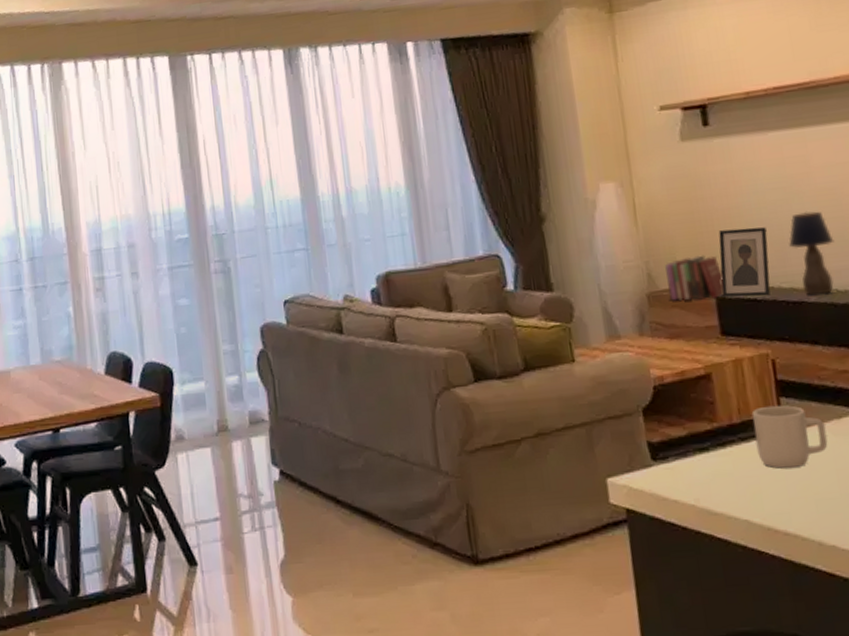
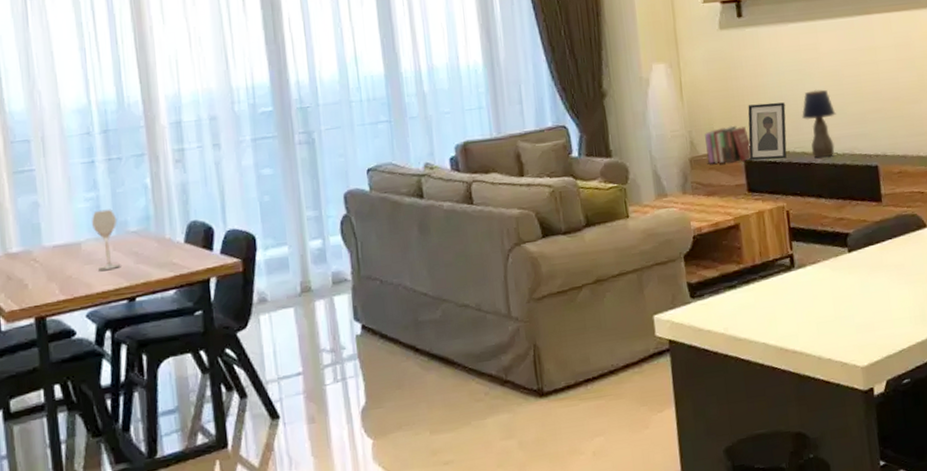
wineglass: none [19,337,46,400] -> present [91,209,121,271]
mug: present [751,405,828,469] -> none [770,247,827,300]

